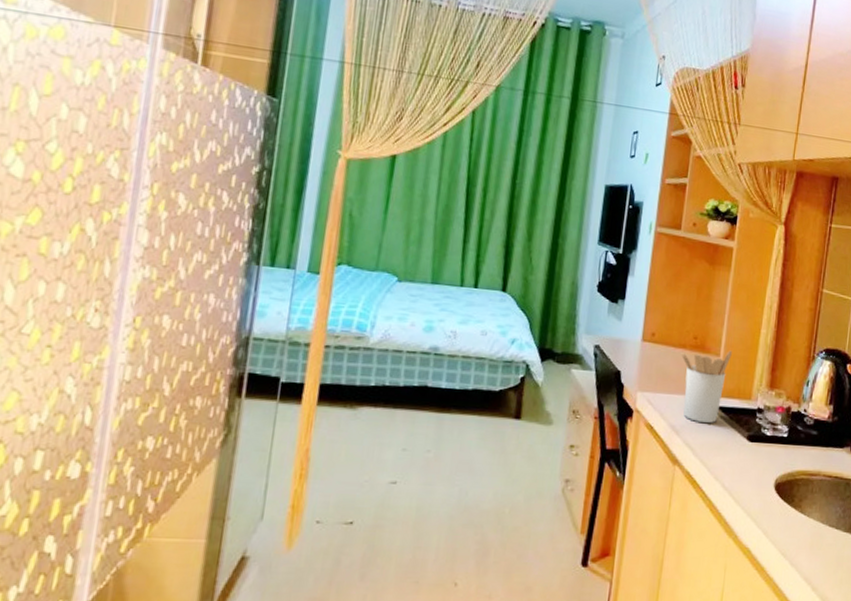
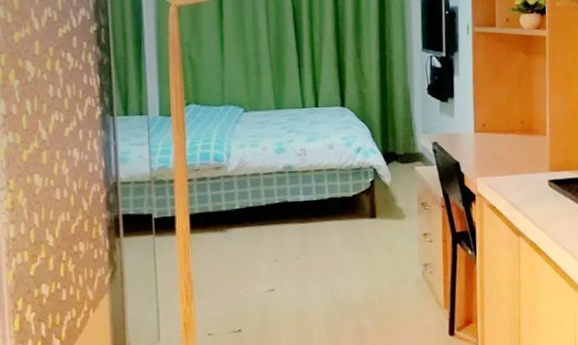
utensil holder: present [680,350,732,423] -> none [511,129,557,196]

